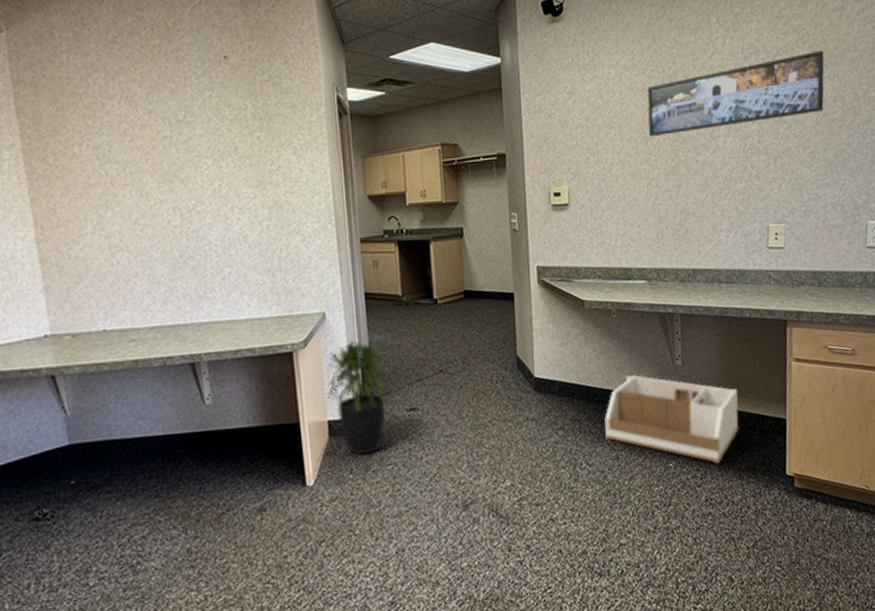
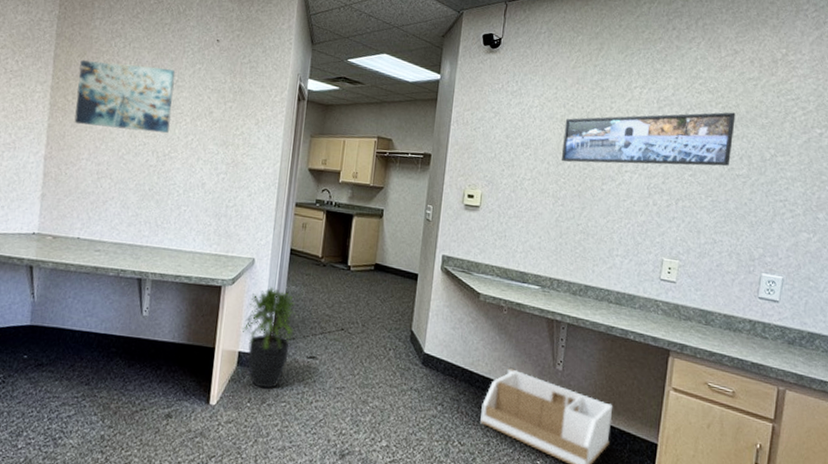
wall art: none [52,102,189,192] -> present [74,59,176,134]

